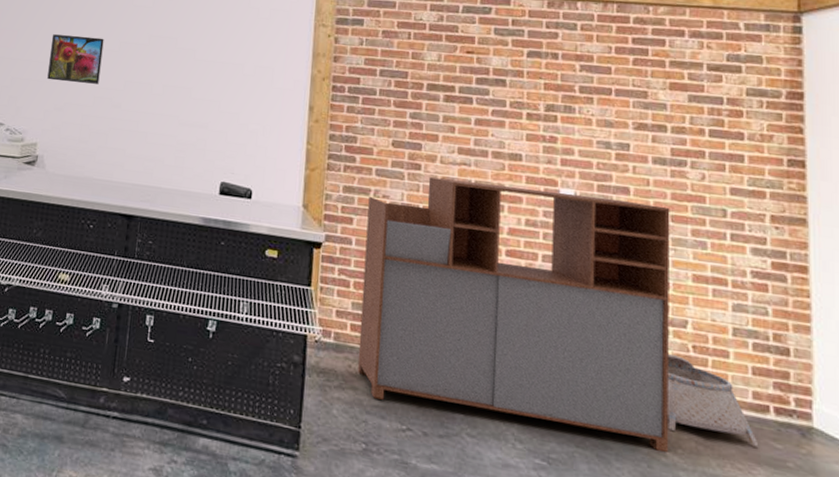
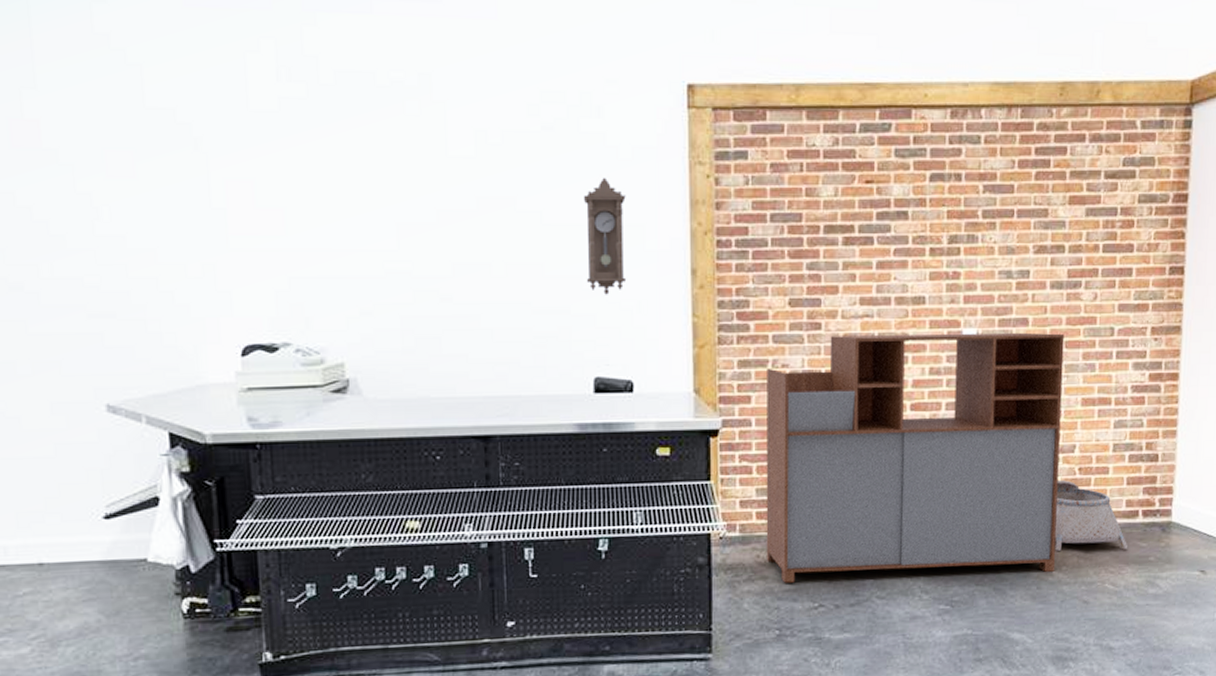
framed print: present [47,34,104,84] -> none [337,207,417,275]
pendulum clock: none [224,29,261,118] -> present [583,177,627,295]

